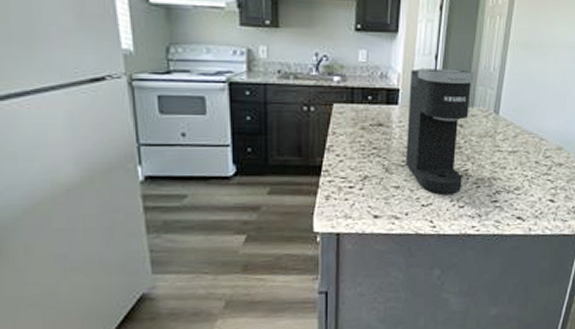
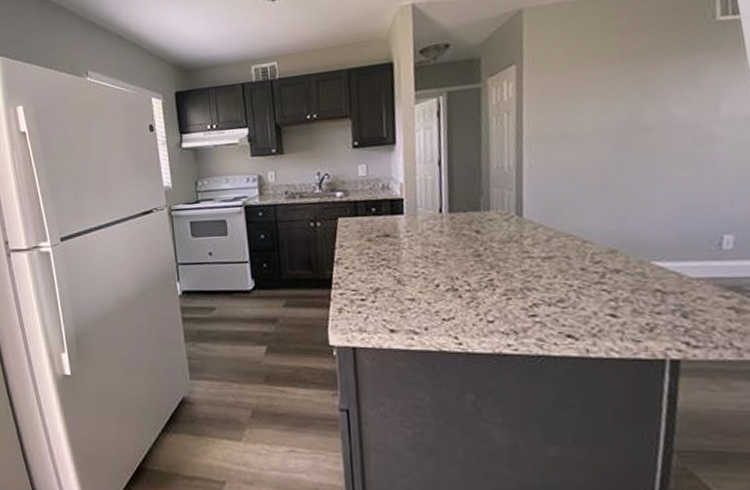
coffee maker: present [405,68,474,194] -> none [413,172,488,307]

